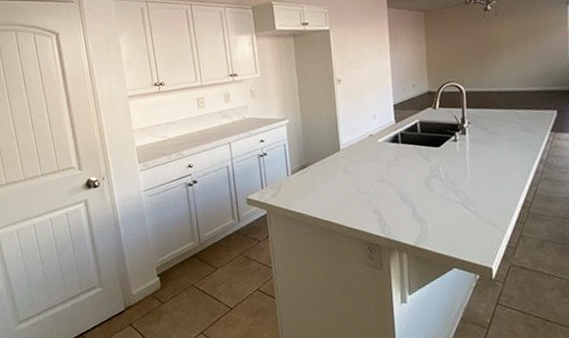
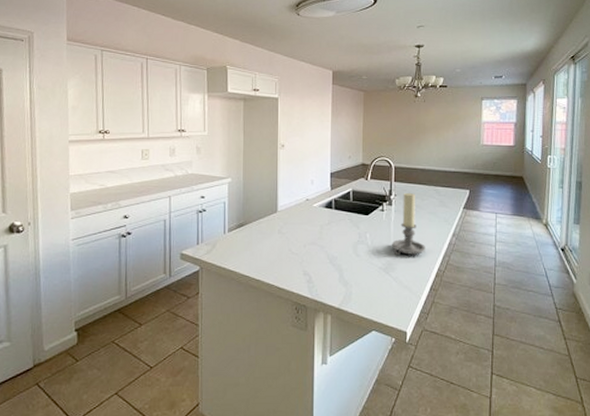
candle holder: none [469,118,508,187] -> present [392,192,425,255]

